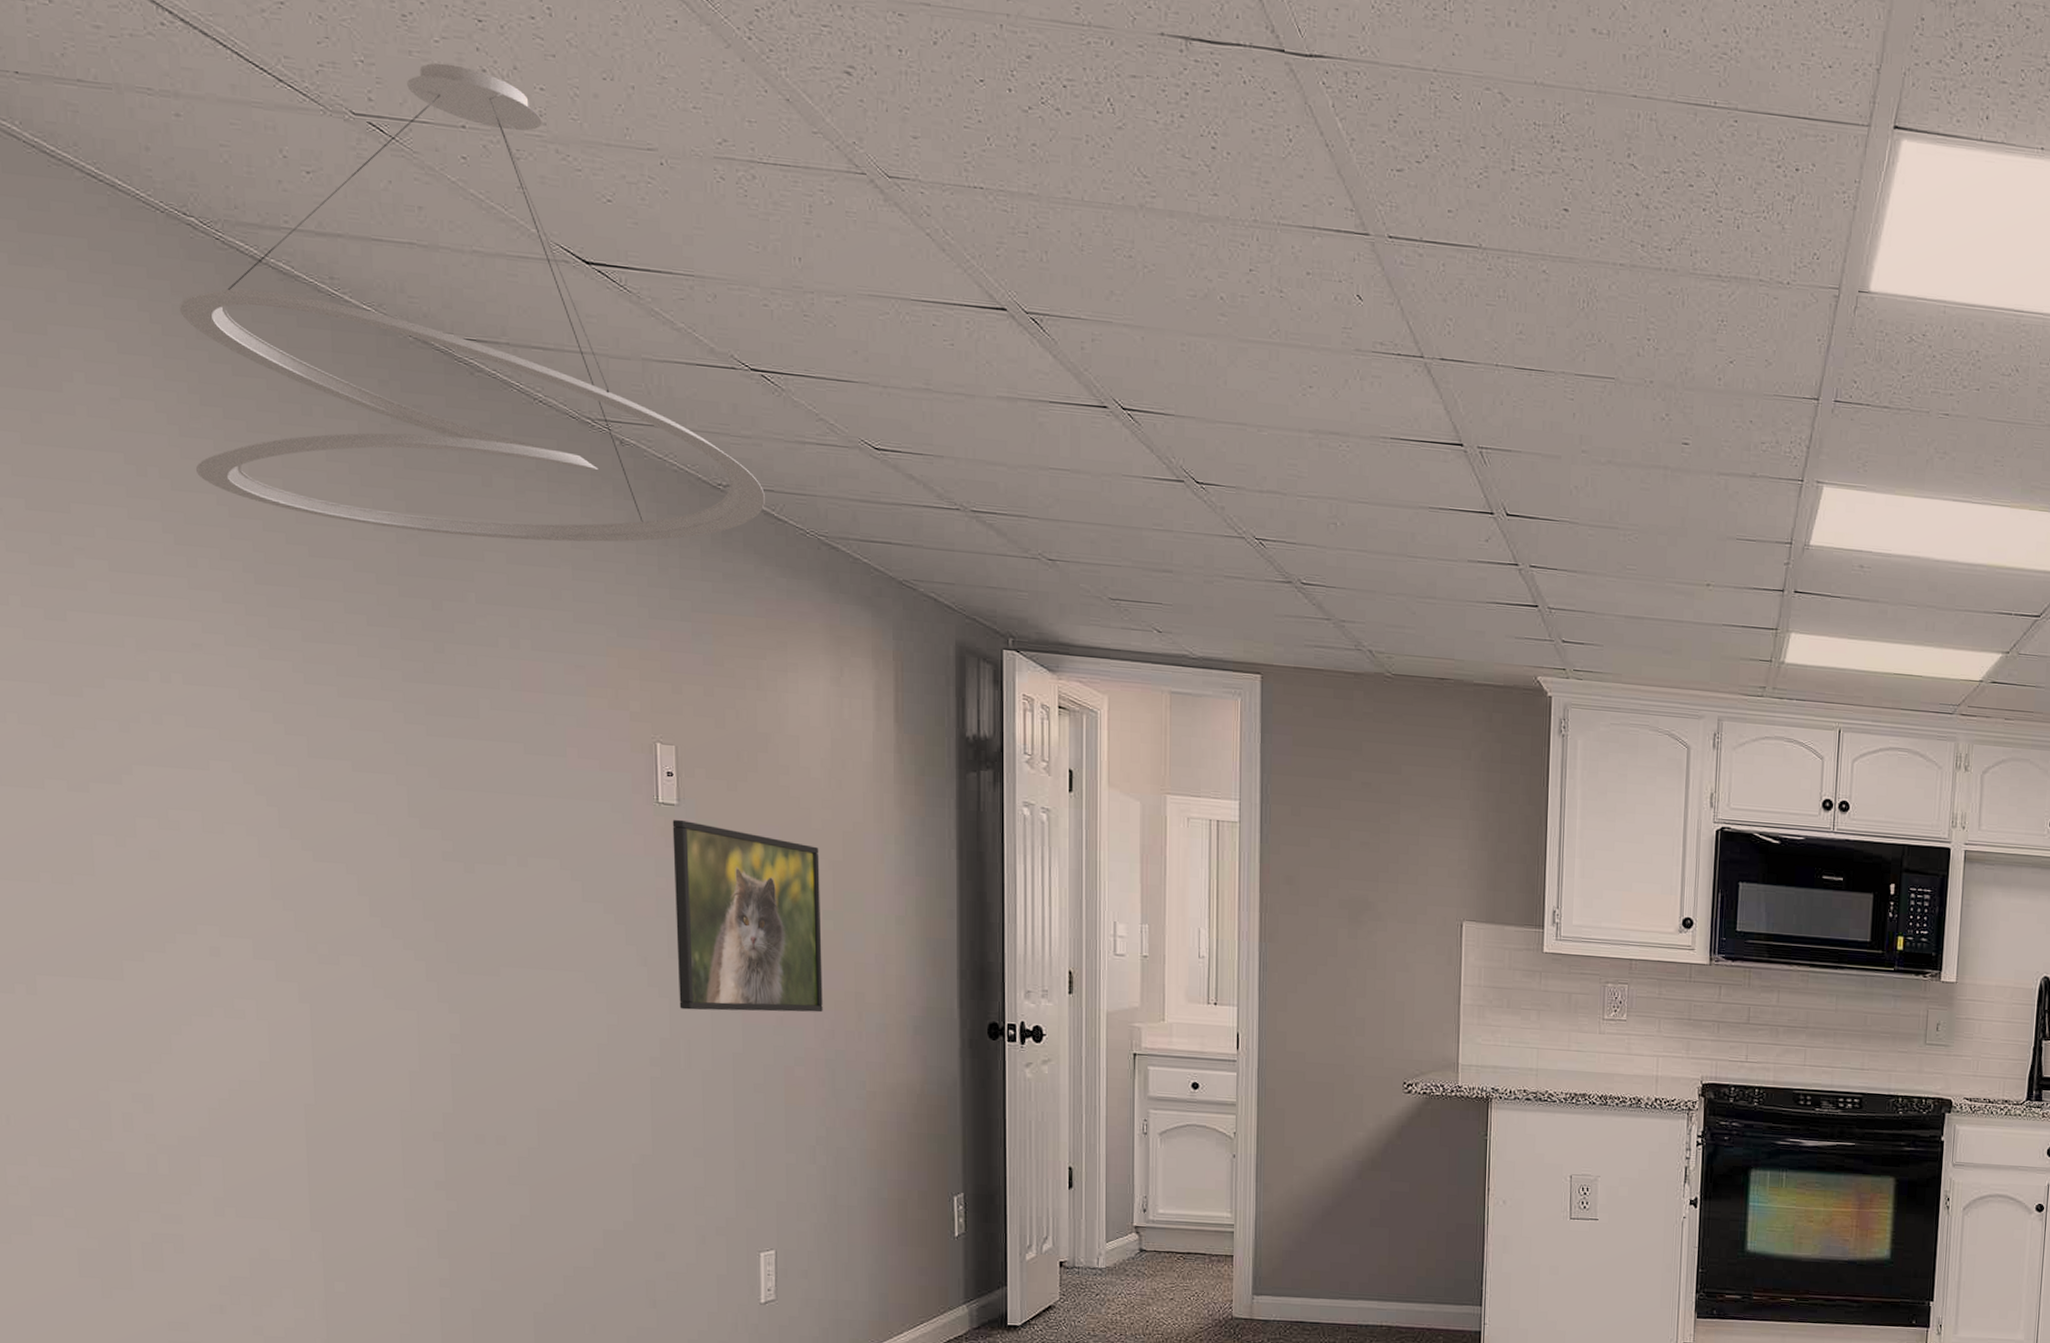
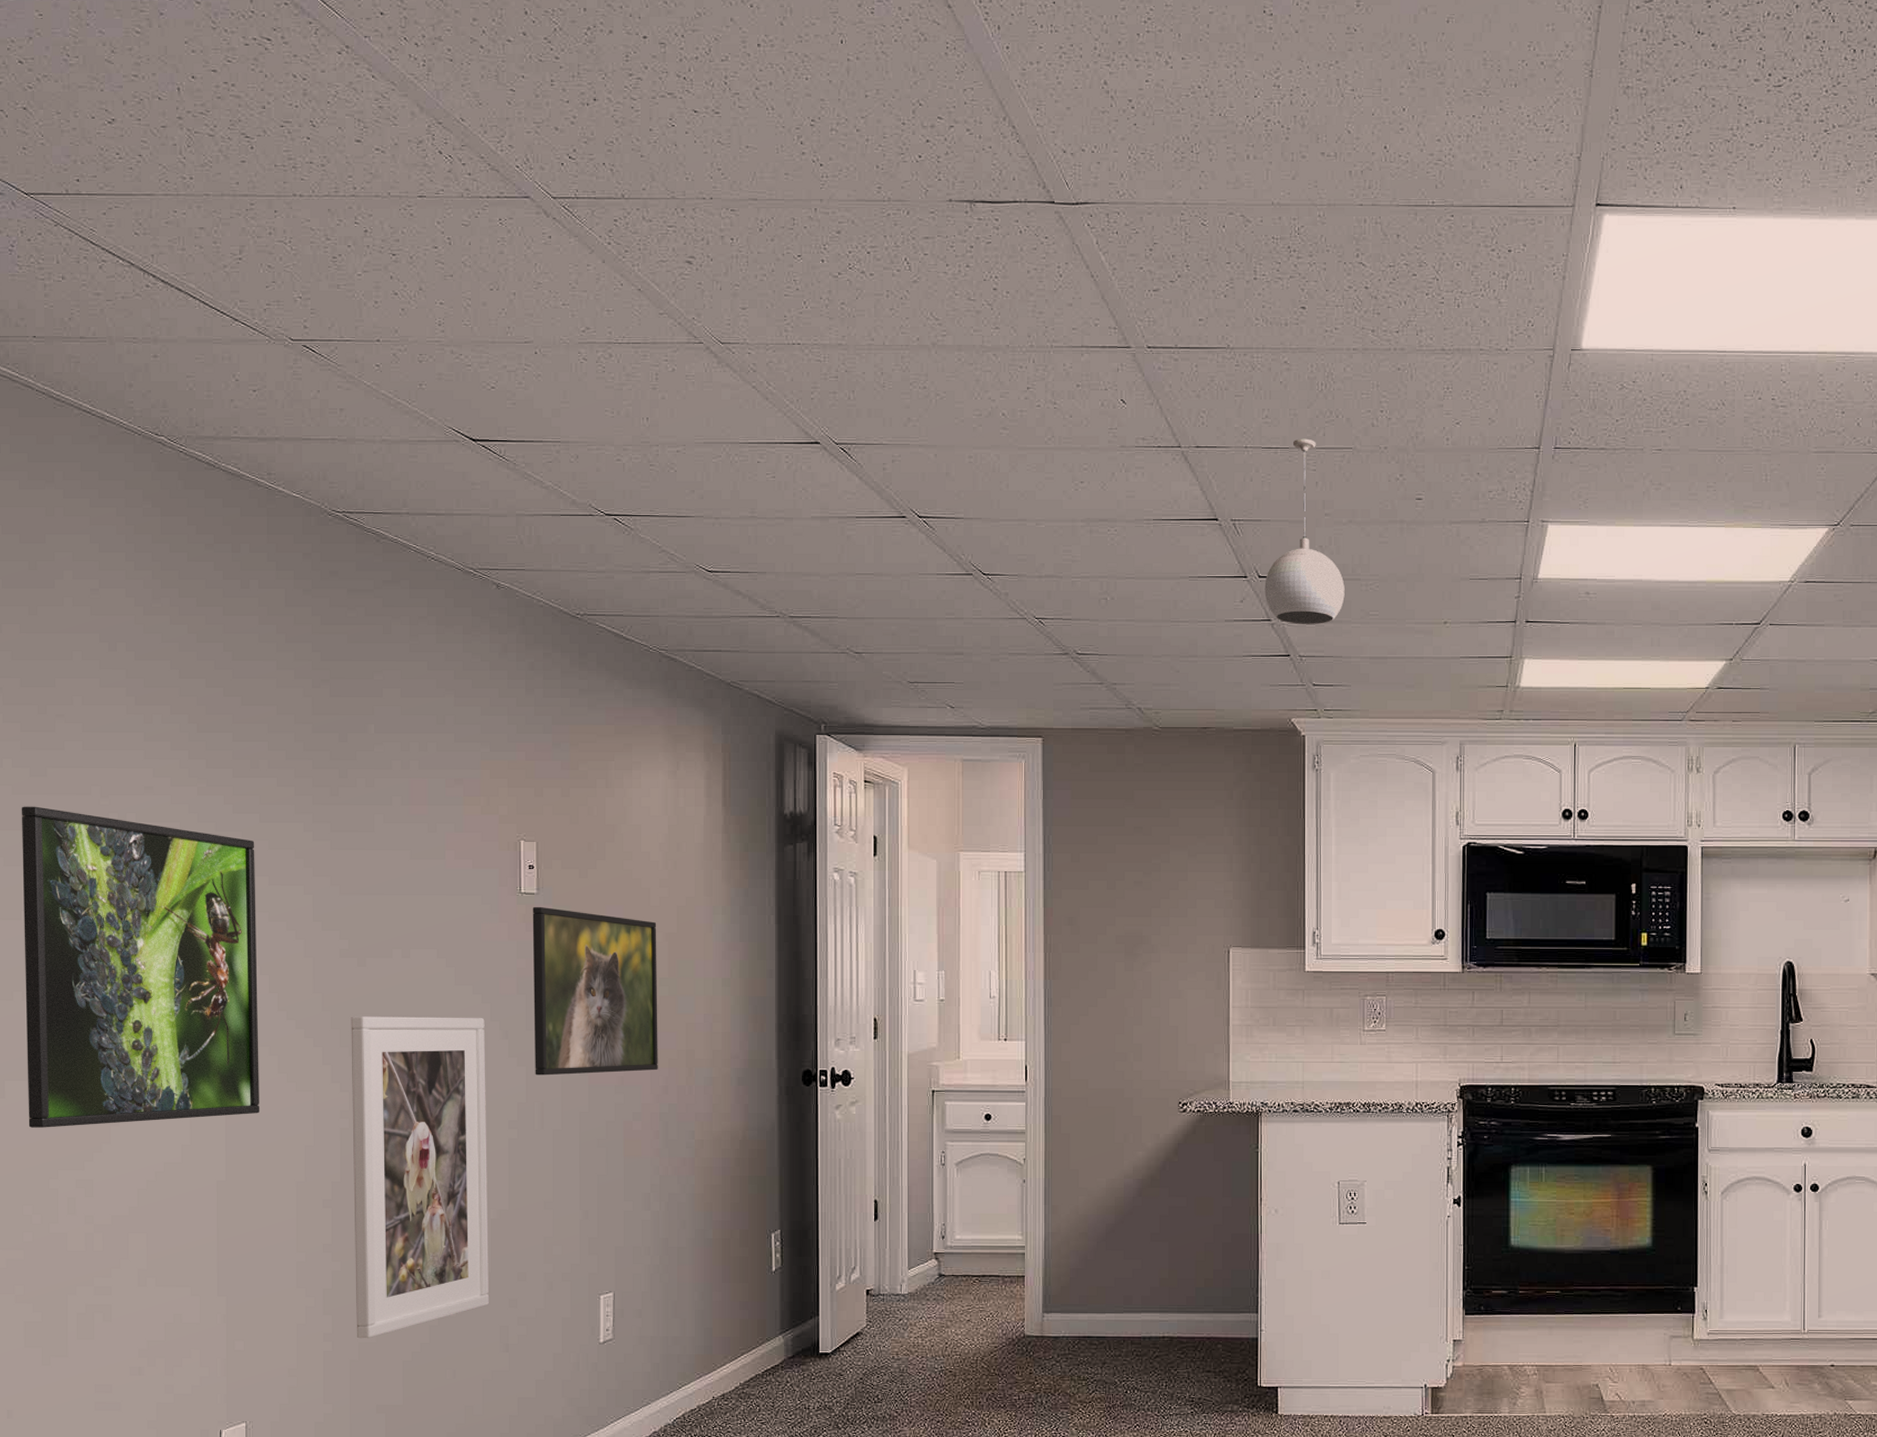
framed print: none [36,654,352,1033] -> present [21,806,259,1128]
ceiling light fixture: present [180,63,765,542] -> none [149,292,615,677]
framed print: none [458,928,632,1287] -> present [351,1016,489,1339]
pendant light: none [1512,361,1601,575] -> present [1264,438,1345,625]

